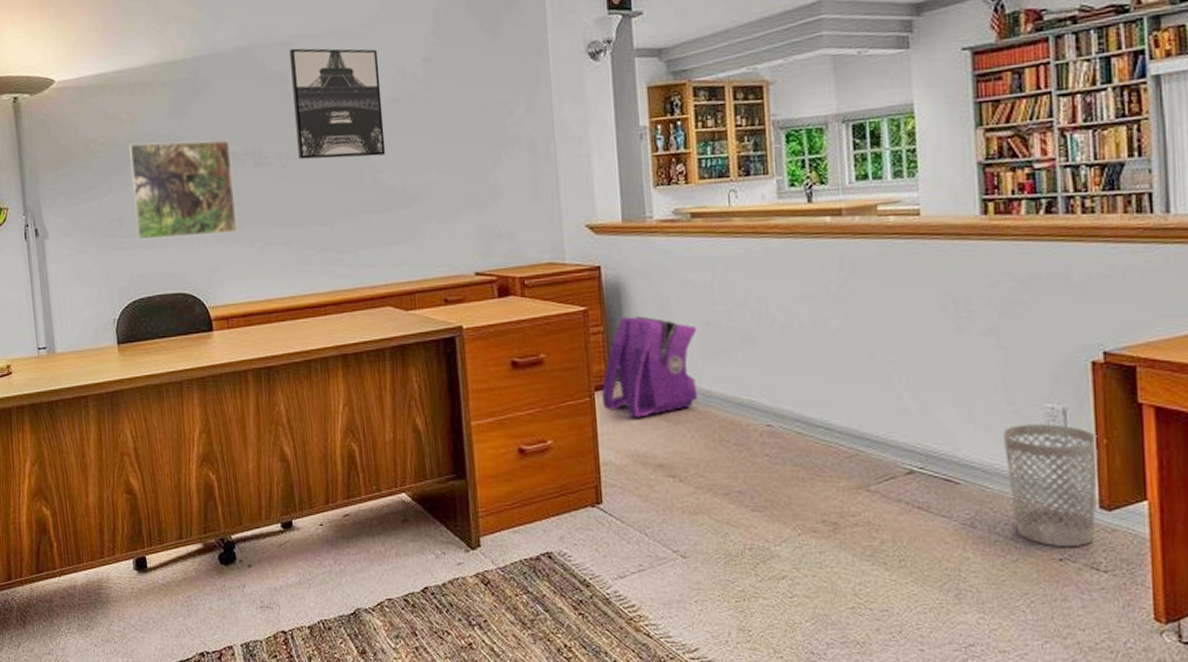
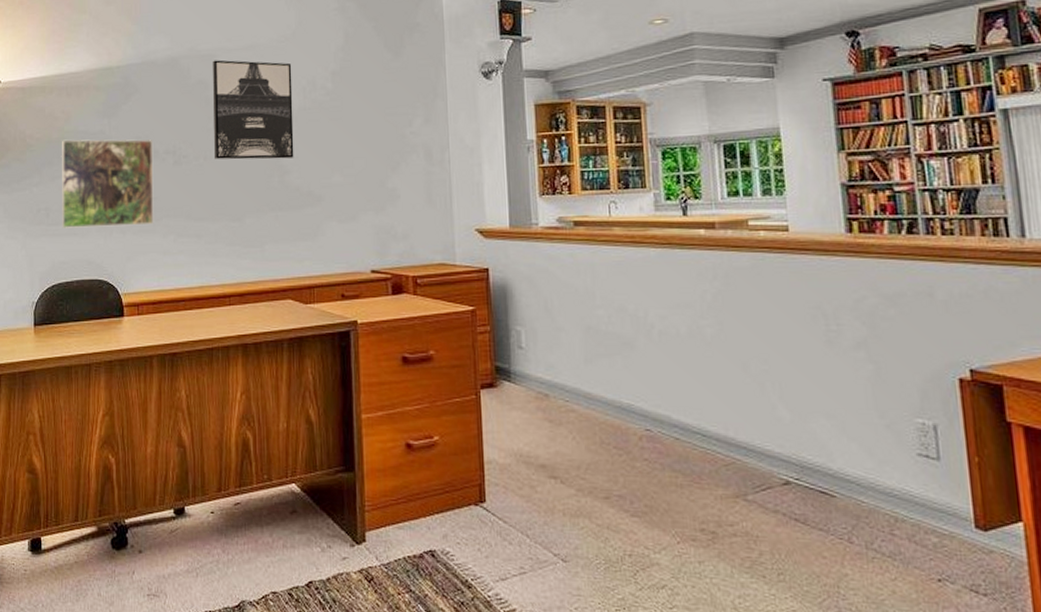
backpack: present [601,316,699,418] -> none [487,317,580,417]
wastebasket: present [1002,424,1099,546] -> none [875,439,972,567]

